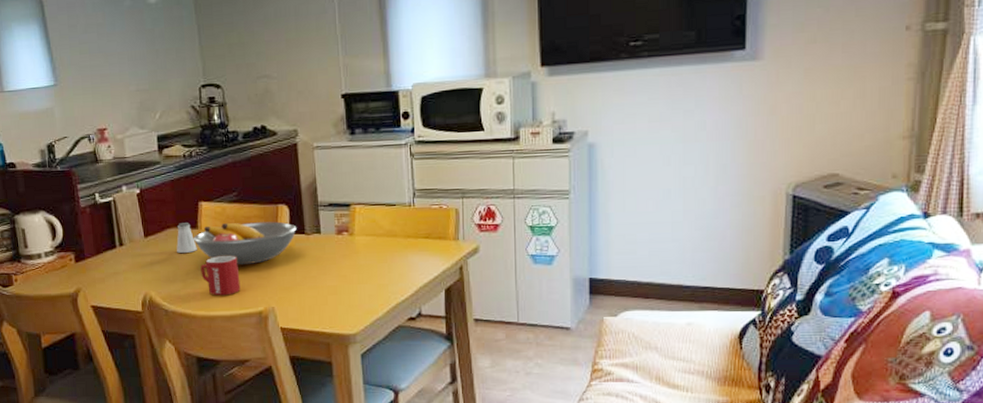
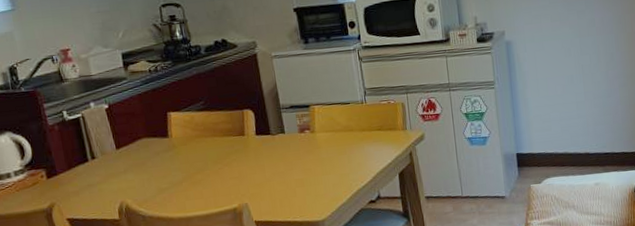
saltshaker: present [176,223,197,253] -> none [149,132,170,161]
fruit bowl: present [193,221,297,266] -> none [164,125,263,168]
mug: present [201,256,241,296] -> none [174,159,214,198]

